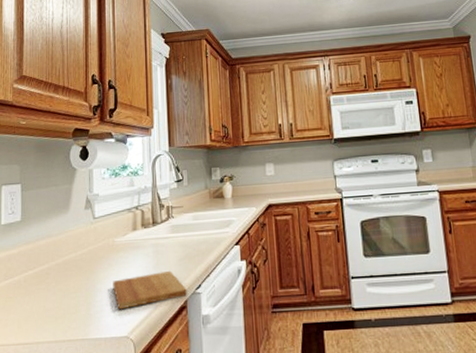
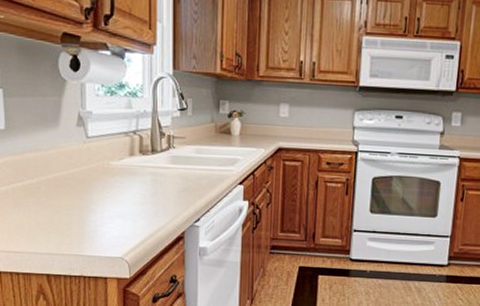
cutting board: present [113,270,187,310] -> none [107,200,185,233]

